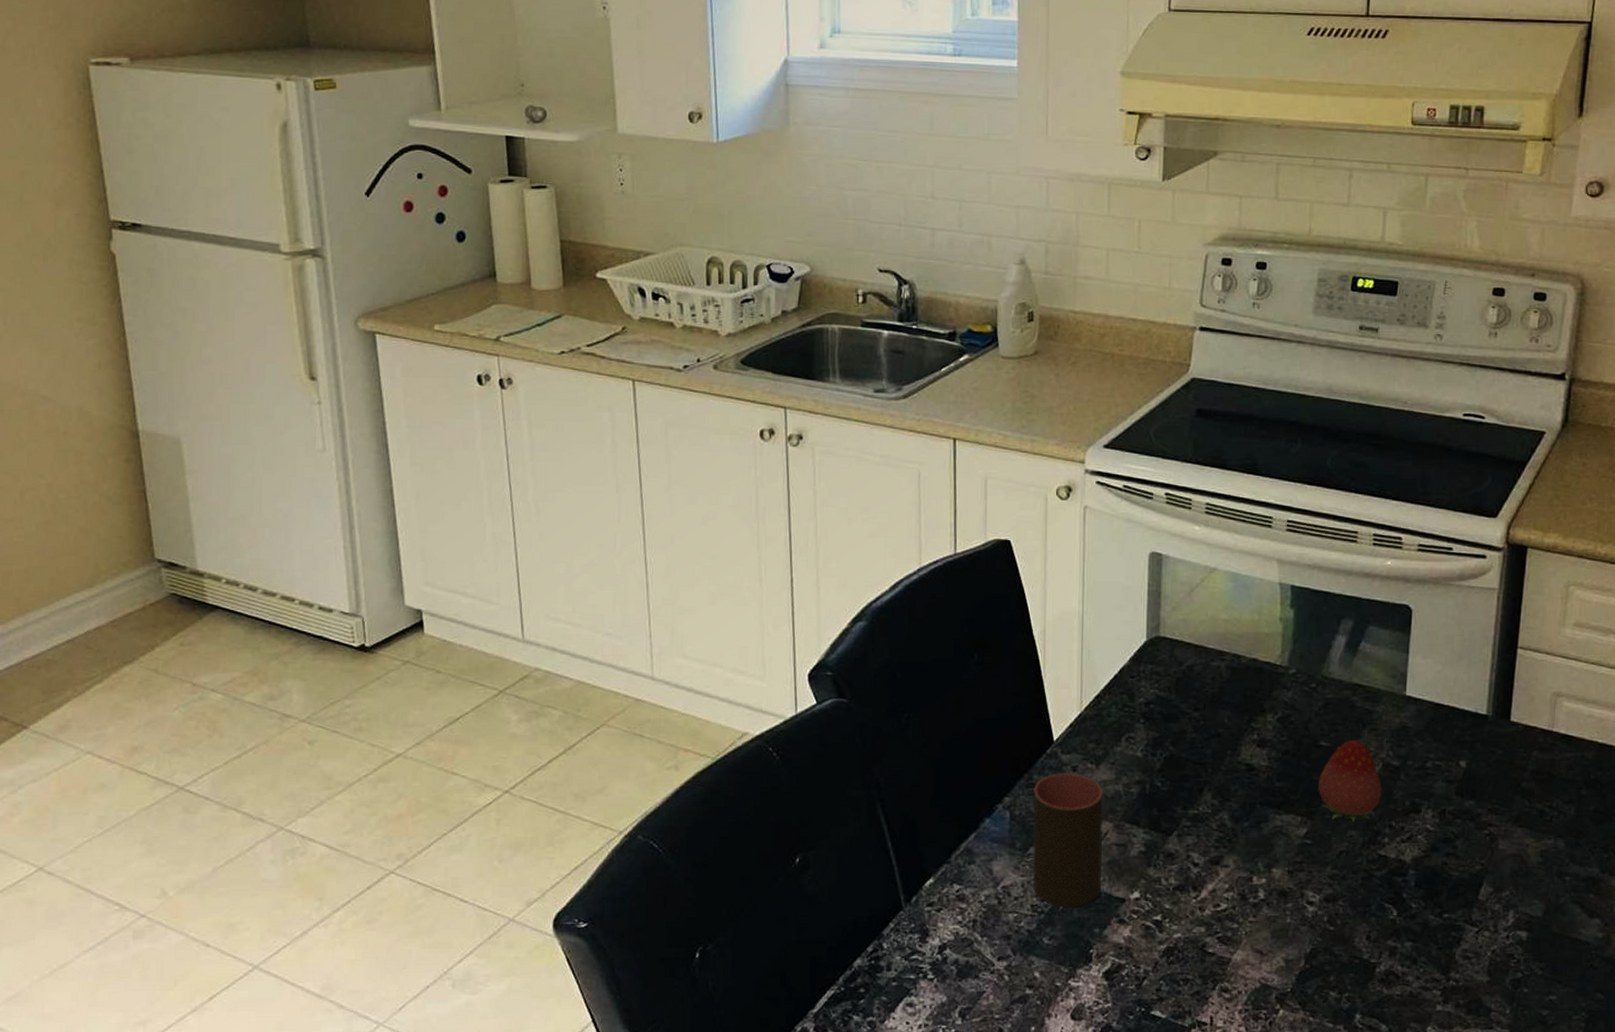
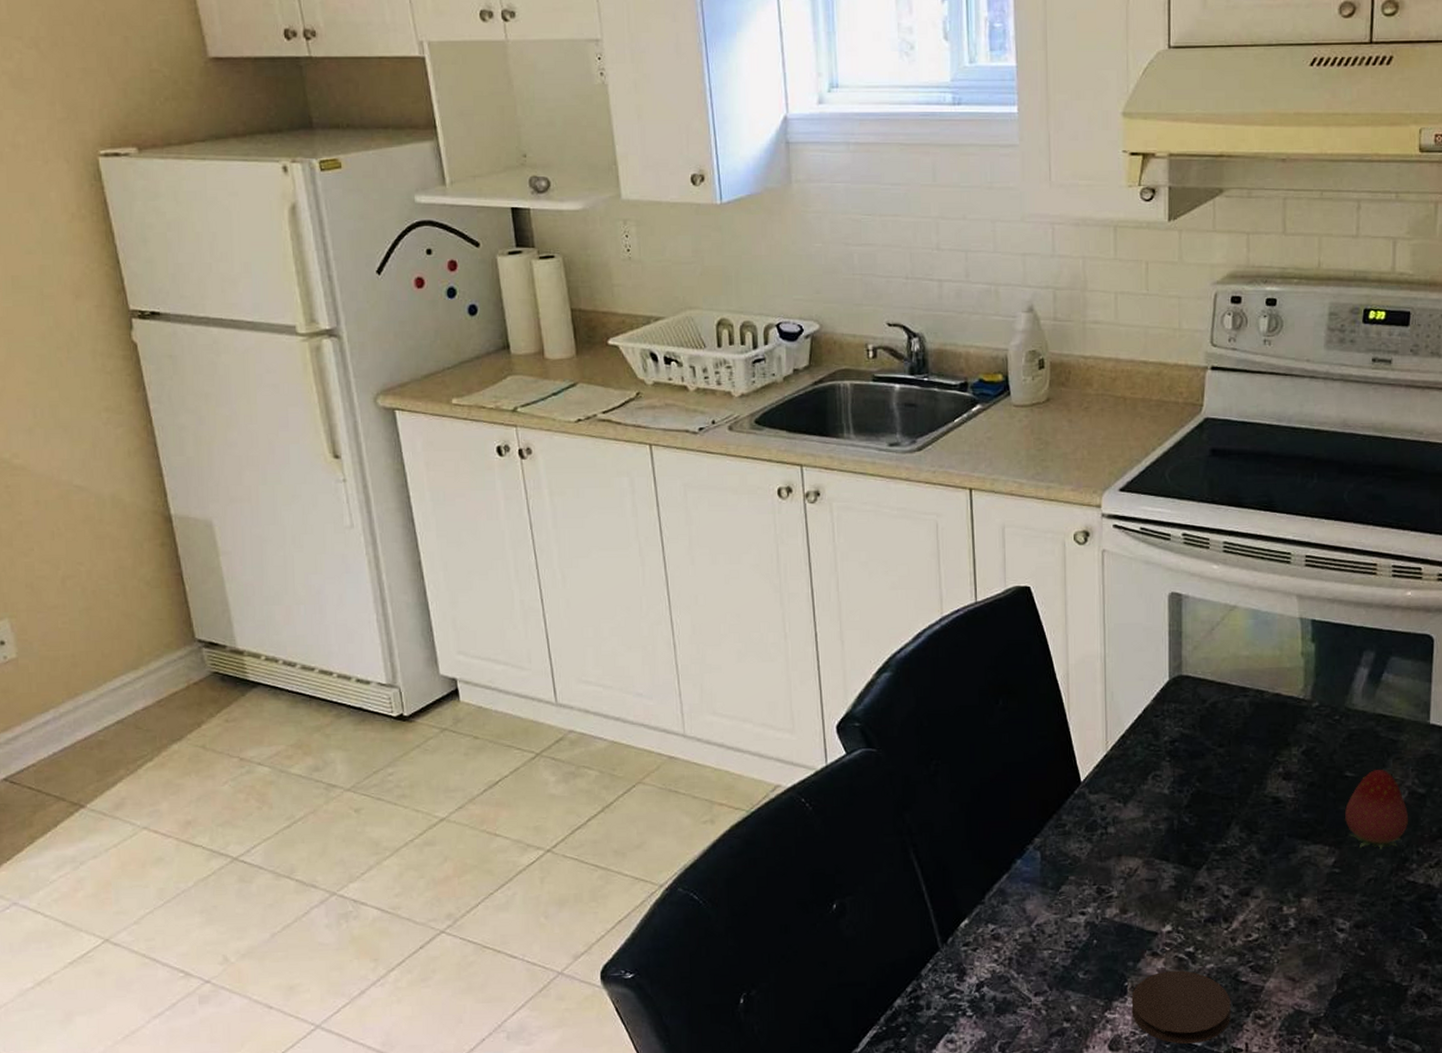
cup: present [1033,773,1104,907] -> none [1063,812,1134,943]
coaster: none [1096,939,1196,1015] -> present [1131,970,1230,1044]

